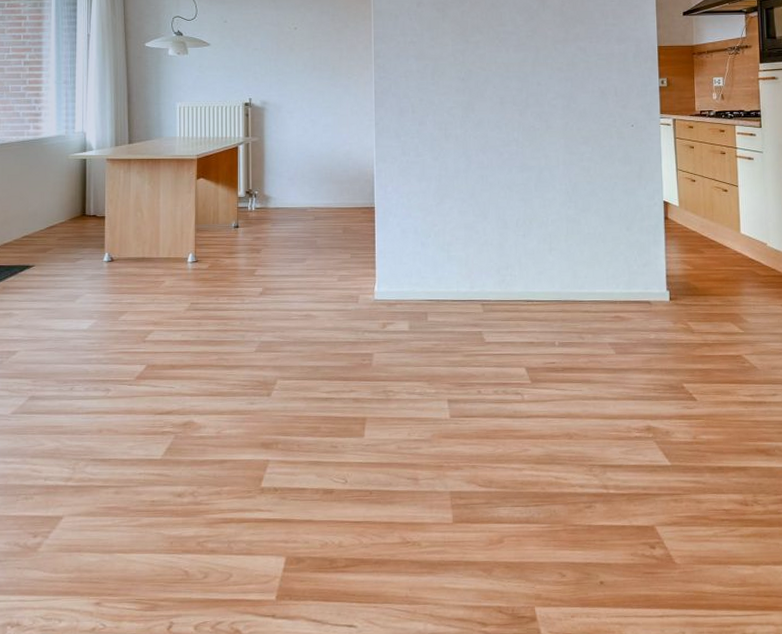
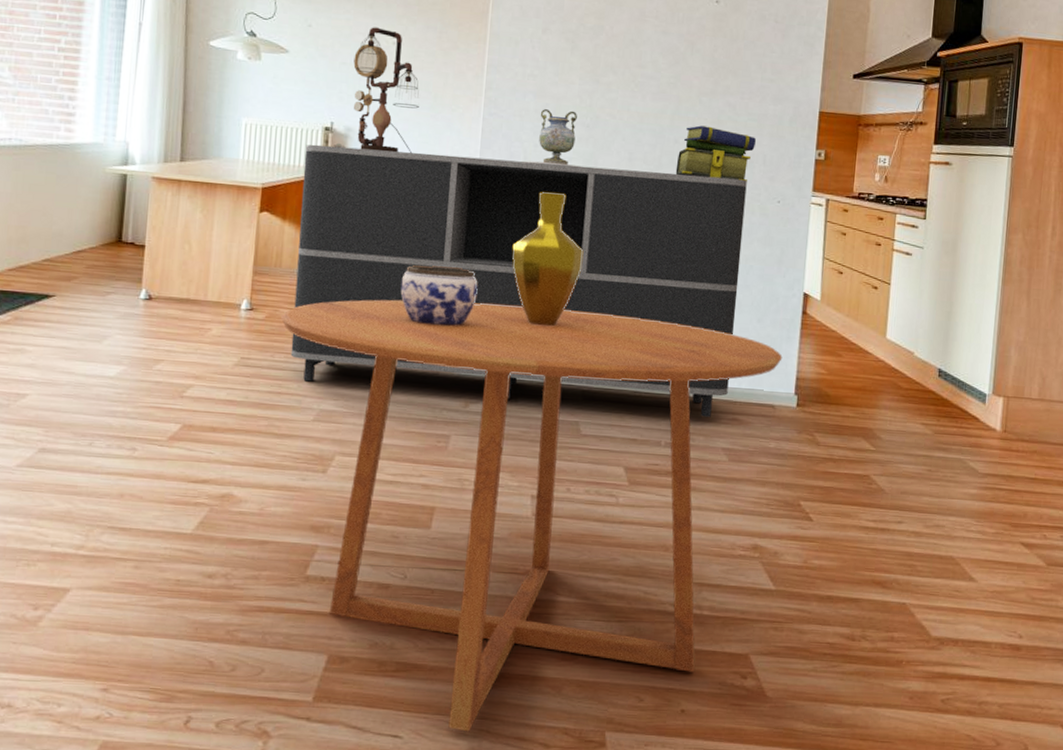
dining table: none [222,235,652,617] -> present [281,300,783,732]
sideboard: none [230,110,608,318] -> present [290,144,747,417]
table lamp: none [253,17,321,119] -> present [334,27,419,153]
jar: none [319,209,384,260] -> present [400,264,478,327]
vase: none [410,138,471,252] -> present [512,192,584,327]
decorative vase: none [411,68,460,116] -> present [522,109,581,167]
stack of books: none [541,68,606,112] -> present [675,125,756,182]

